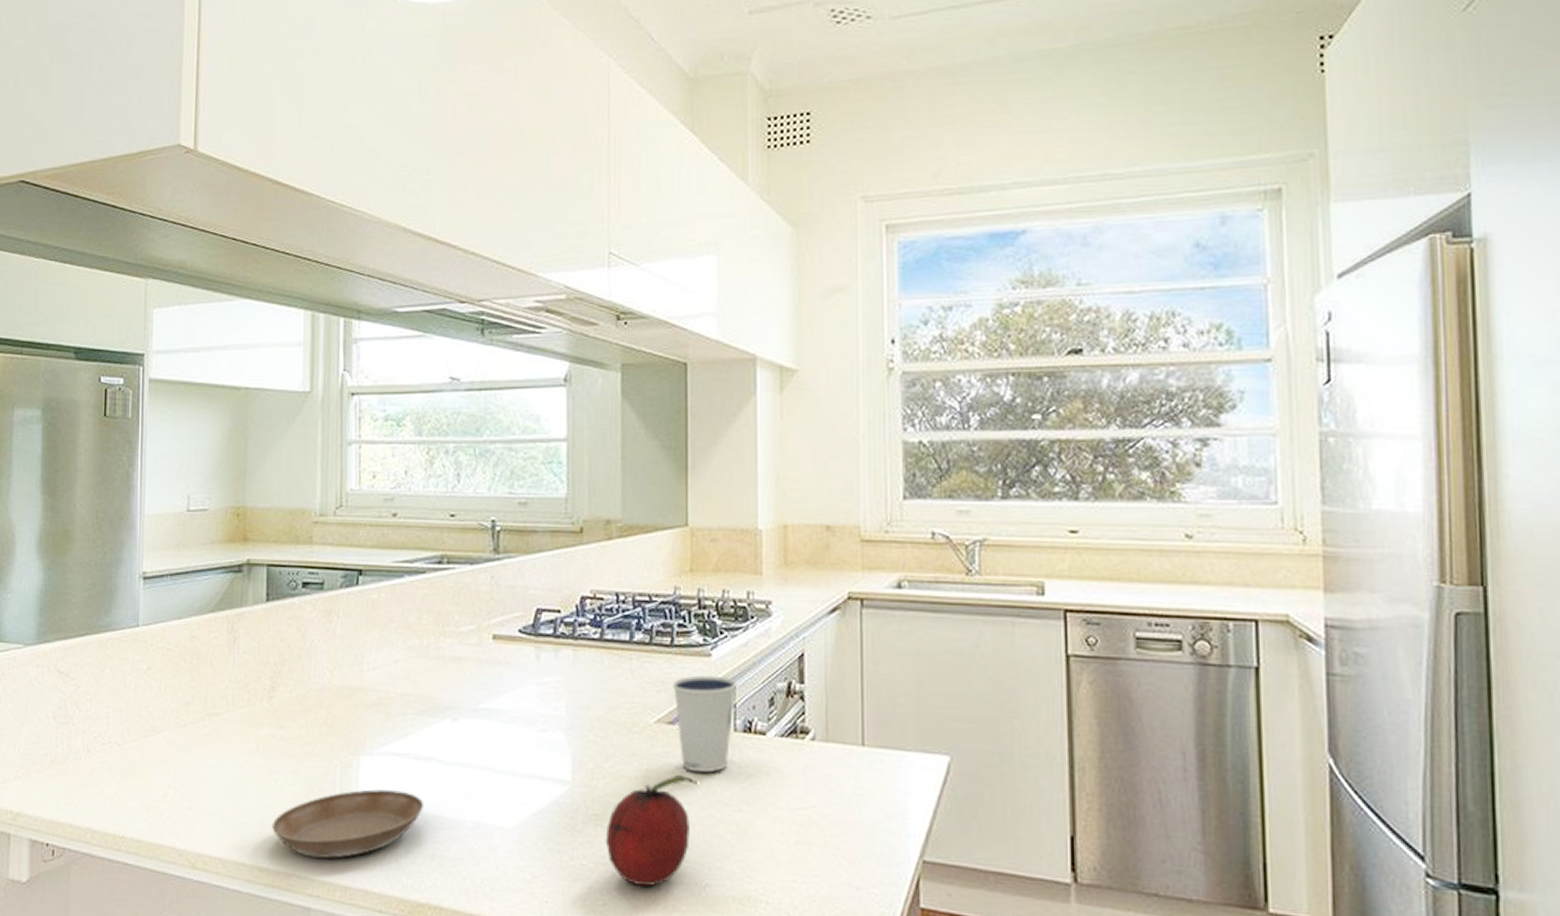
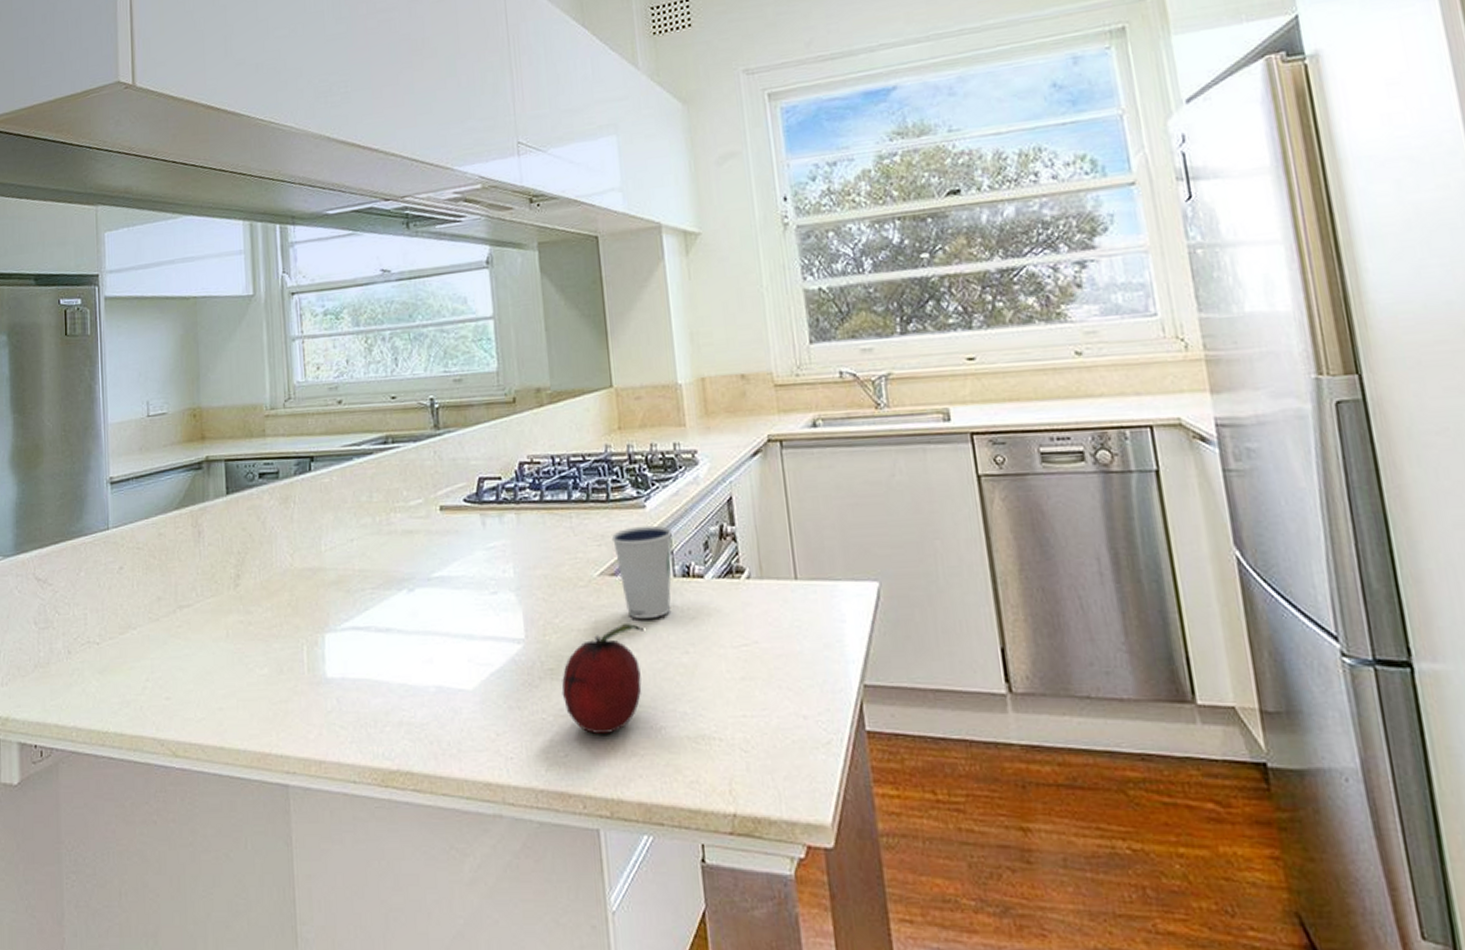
saucer: present [272,789,425,859] -> none [246,663,389,736]

